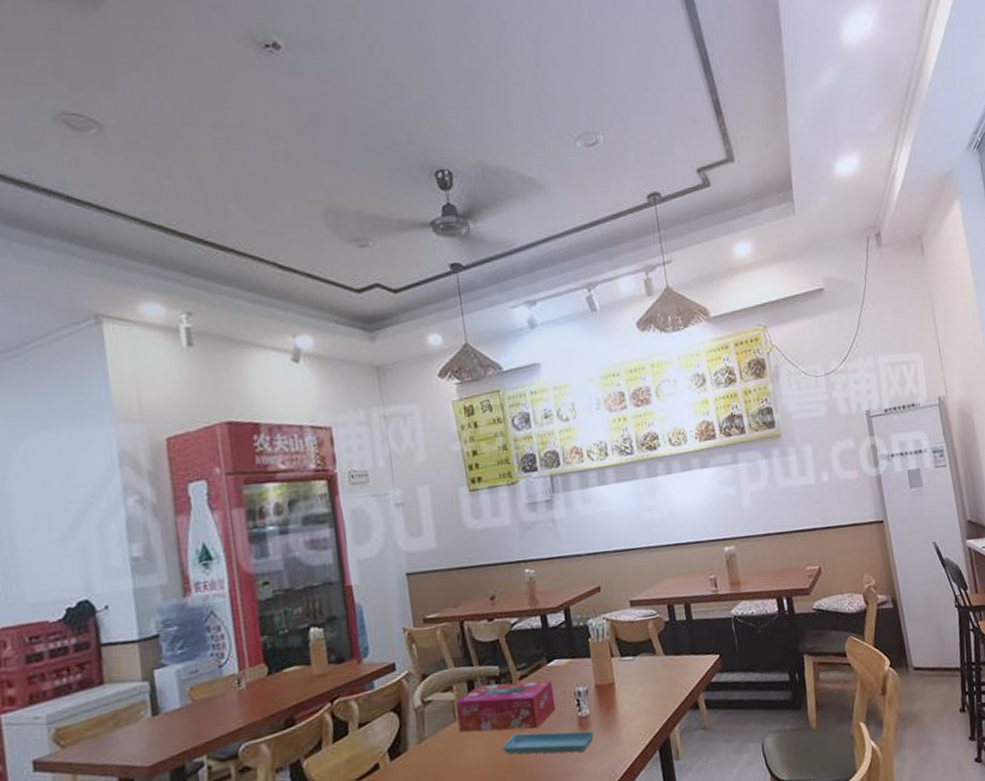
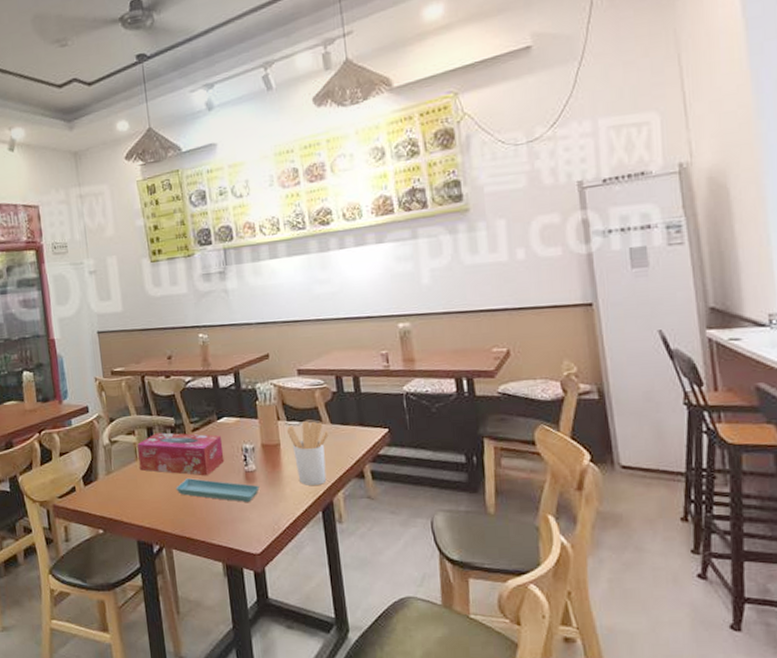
utensil holder: none [622,654,663,725] -> present [287,421,329,486]

